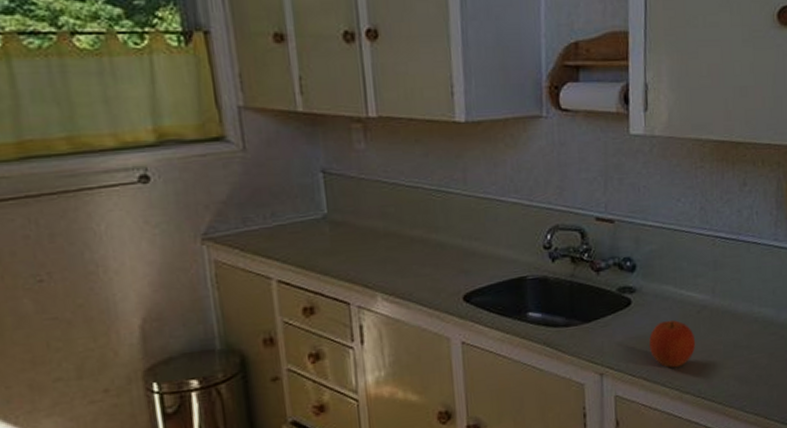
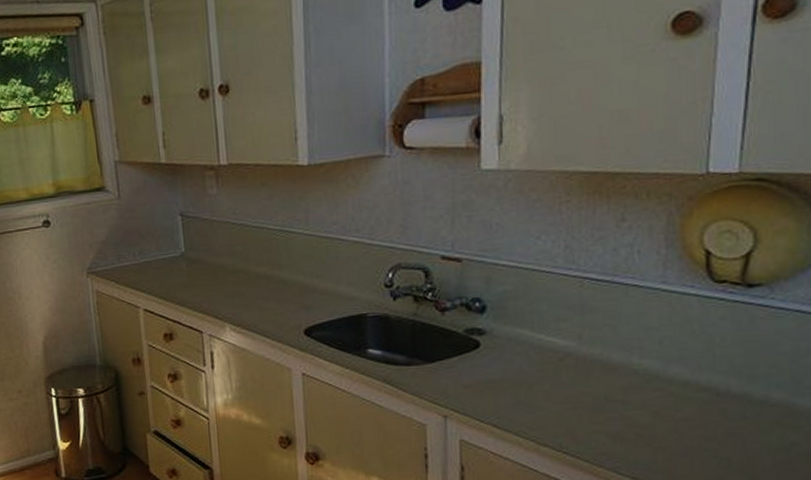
fruit: present [649,320,696,368] -> none [500,366,557,417]

